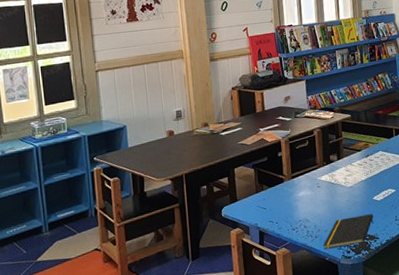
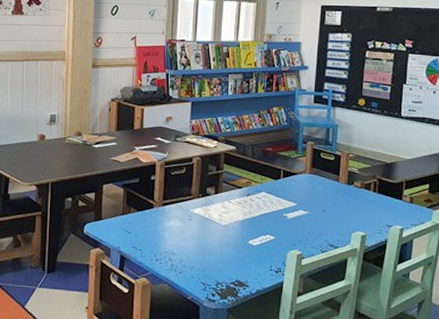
notepad: present [323,214,374,250] -> none [186,258,246,288]

